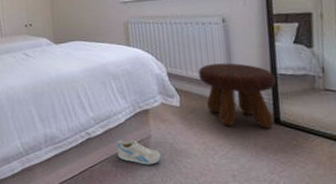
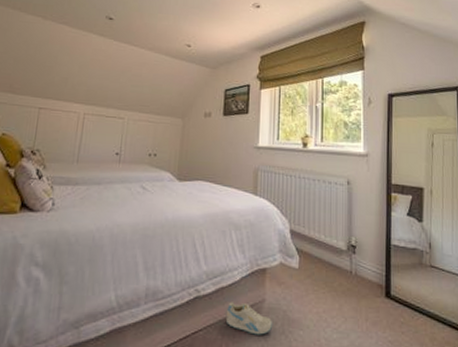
footstool: present [198,62,276,128] -> none [320,226,389,302]

